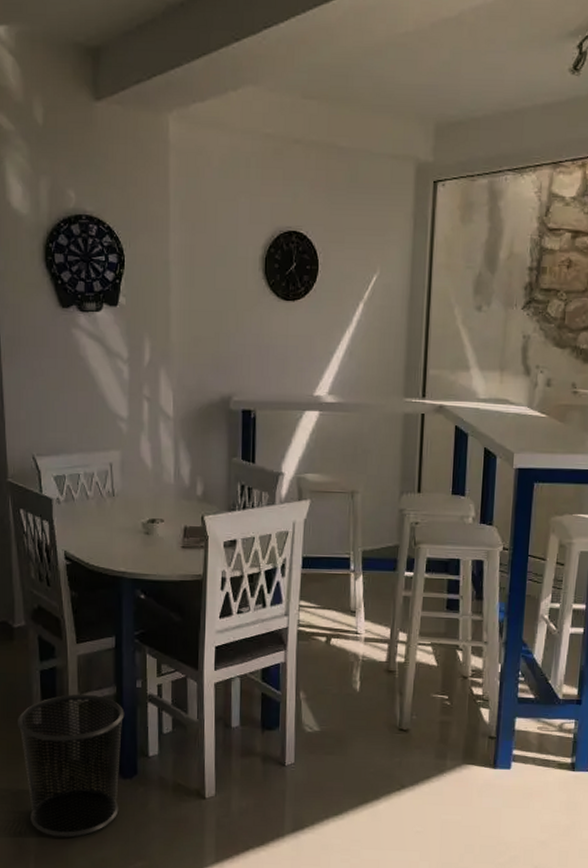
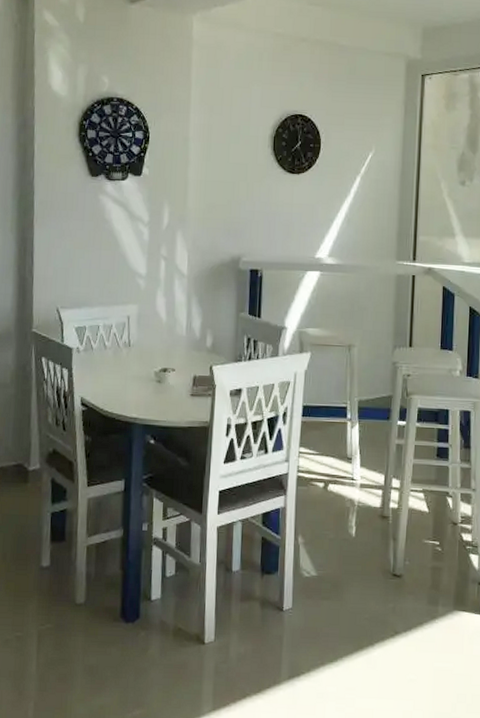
trash can: present [18,694,125,837] -> none [26,536,130,683]

